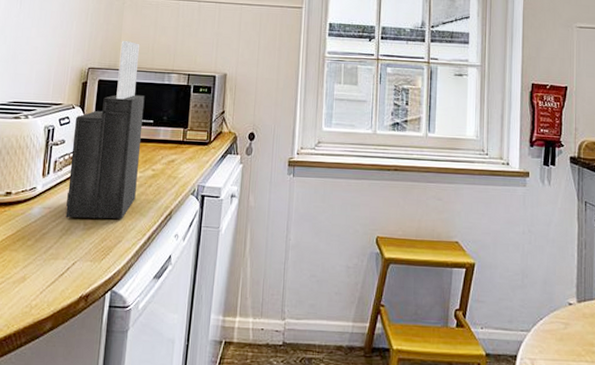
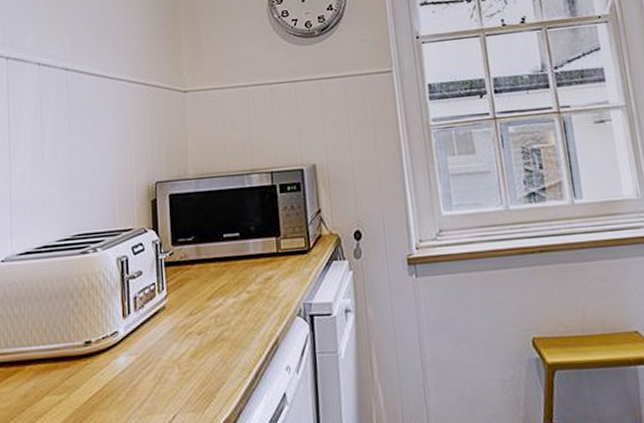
knife block: present [65,41,145,219] -> none [150,143,233,363]

